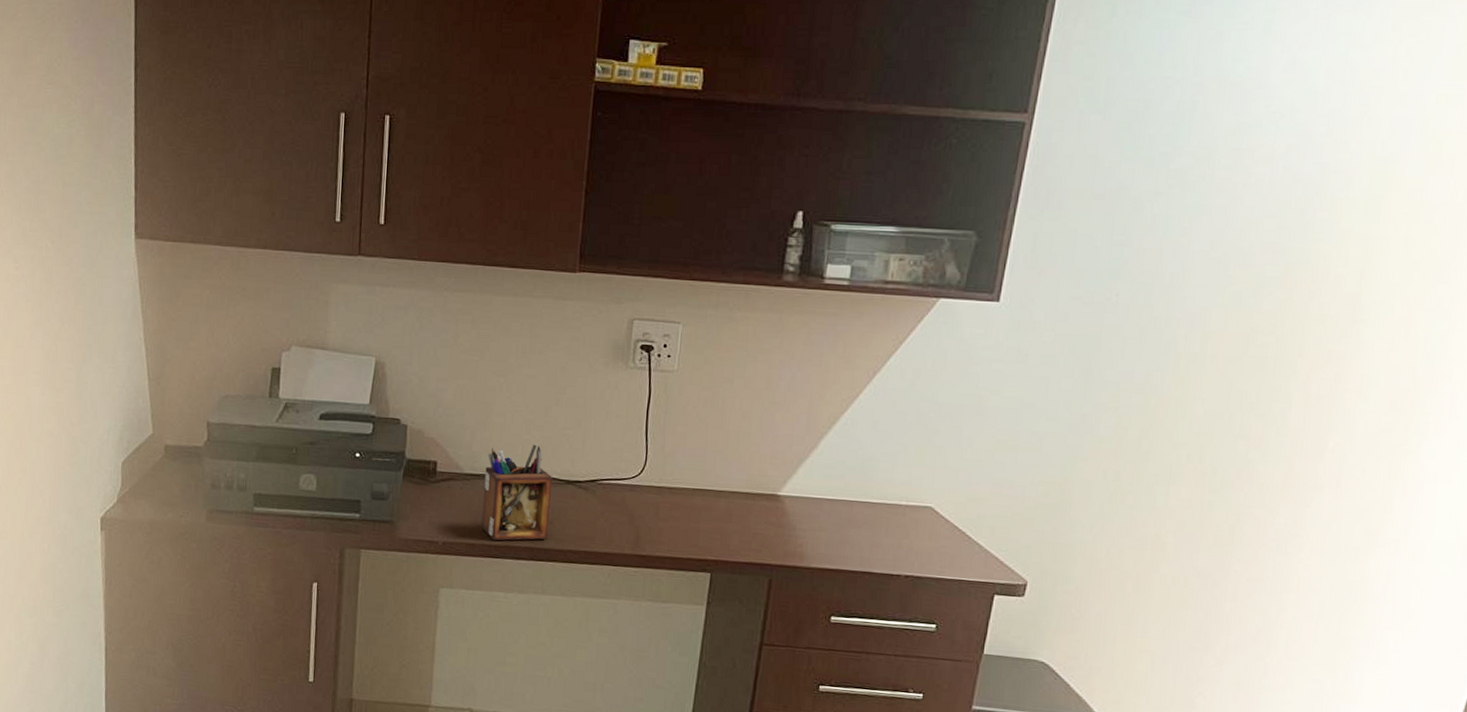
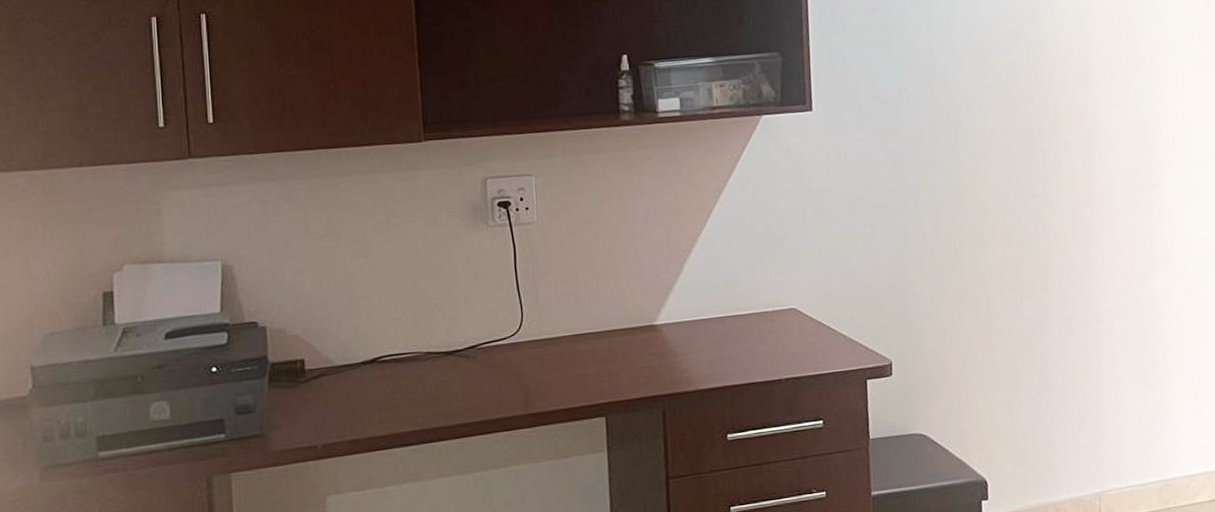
desk organizer: present [481,444,553,541] -> none [358,321,435,432]

